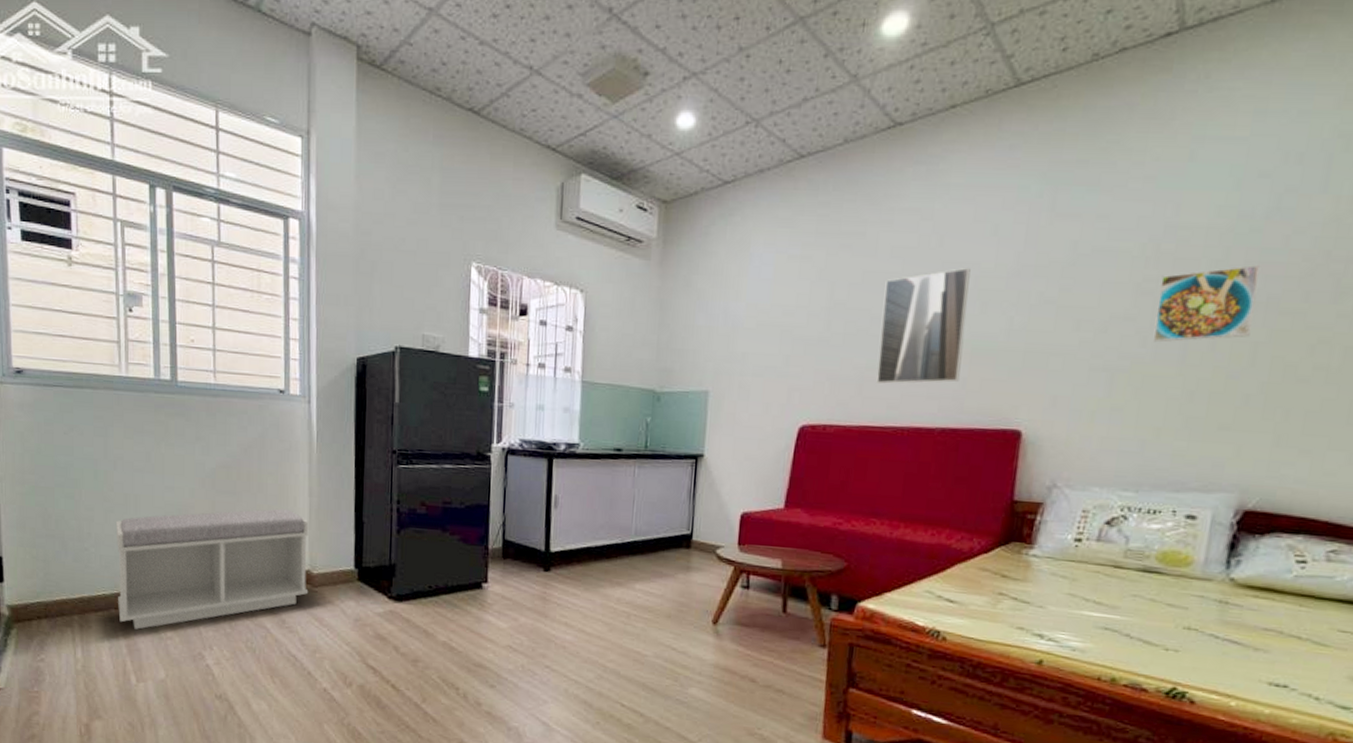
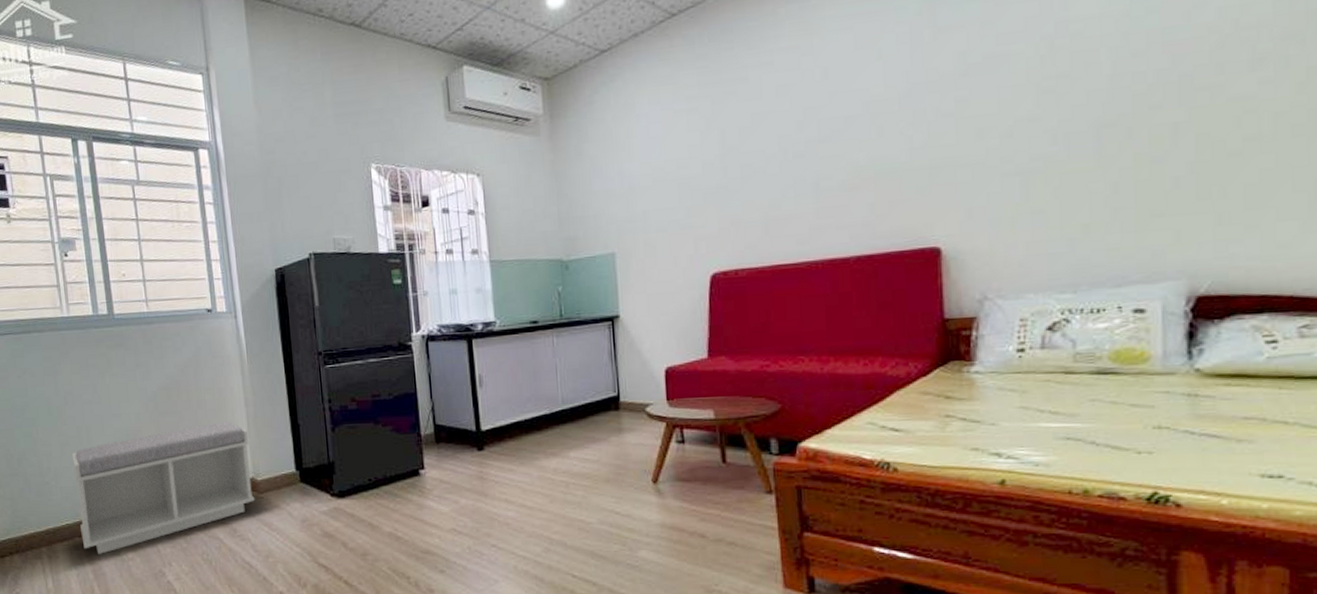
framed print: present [876,268,971,384] -> none [775,95,866,221]
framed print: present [1152,264,1261,343] -> none [1061,44,1167,139]

